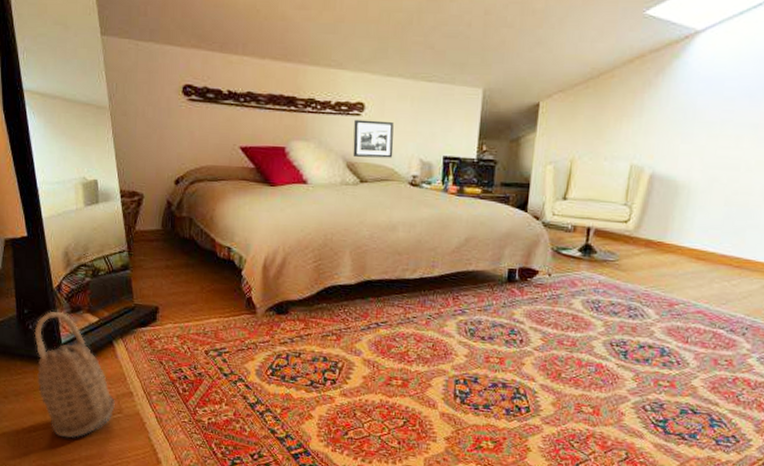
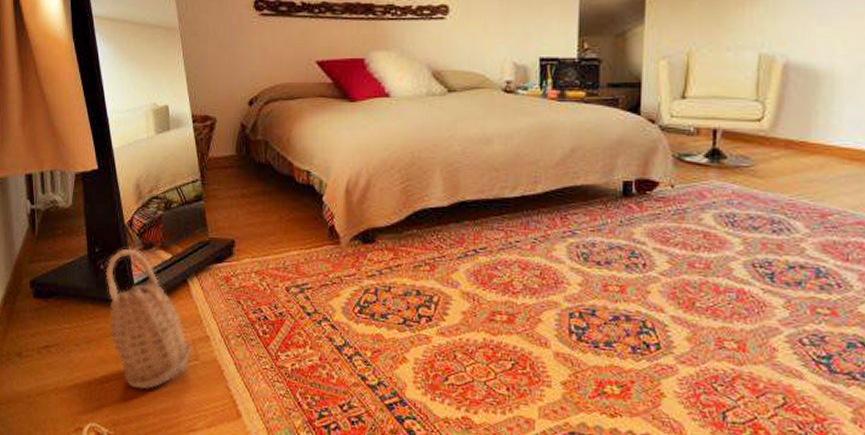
picture frame: present [352,119,394,158] -> none [438,23,483,65]

